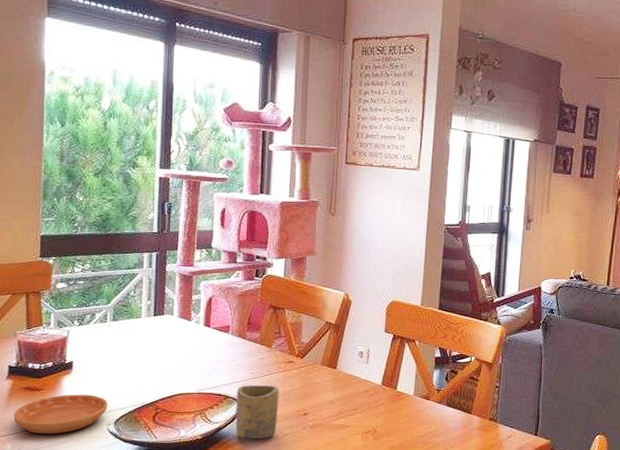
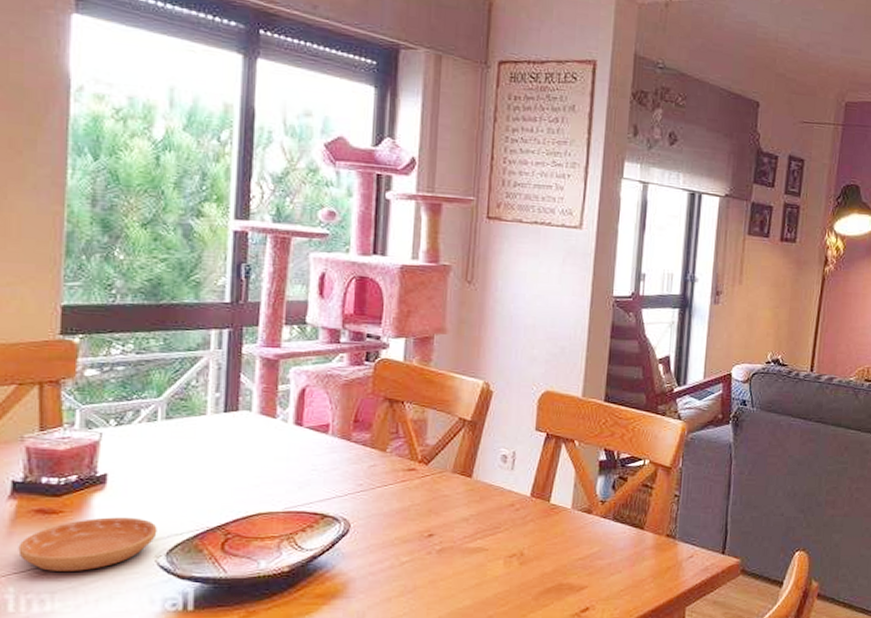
cup: present [235,385,279,439] -> none [336,500,396,568]

